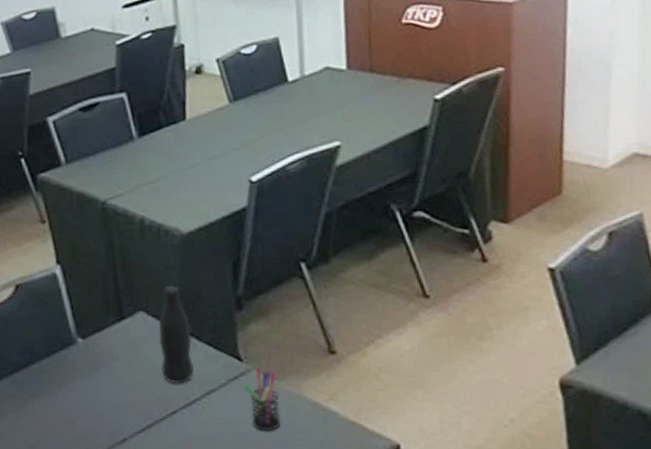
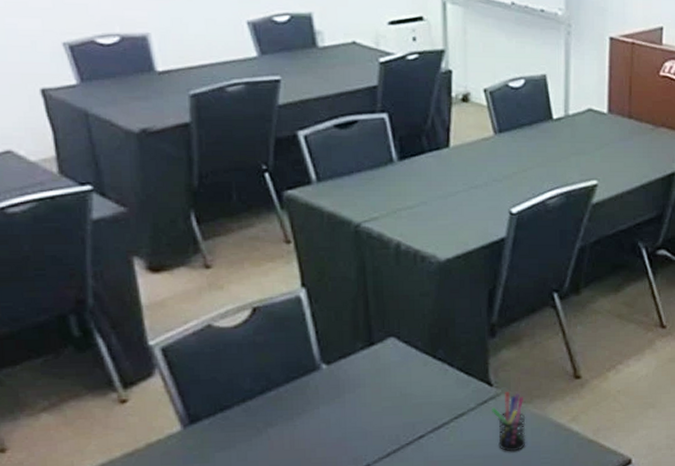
bottle: present [158,286,194,384] -> none [409,312,444,409]

